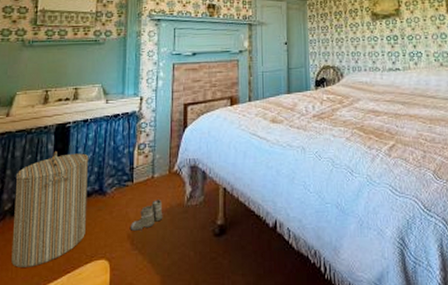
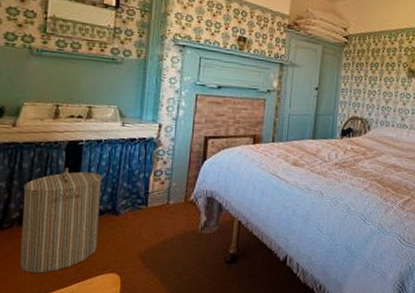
boots: present [131,198,163,232] -> none [143,224,176,252]

